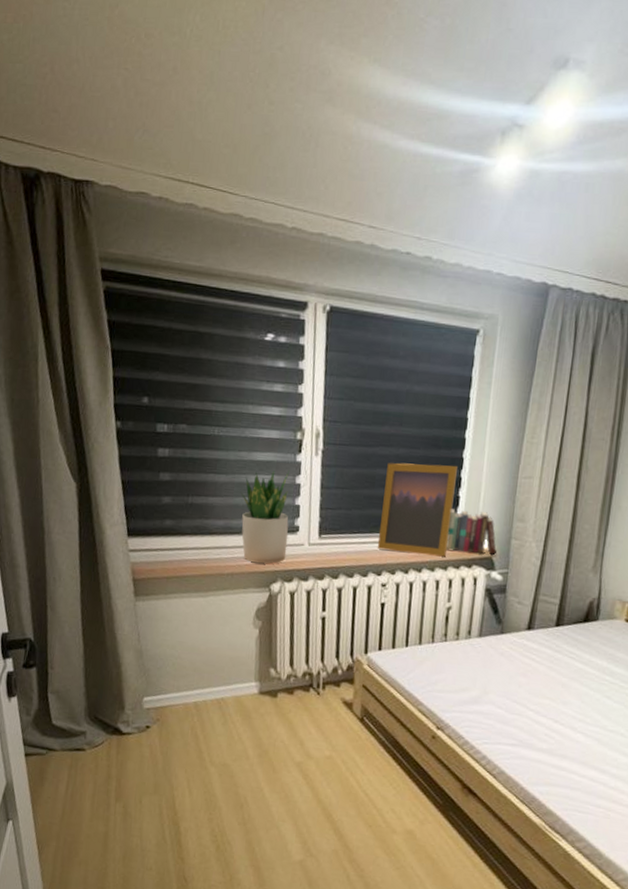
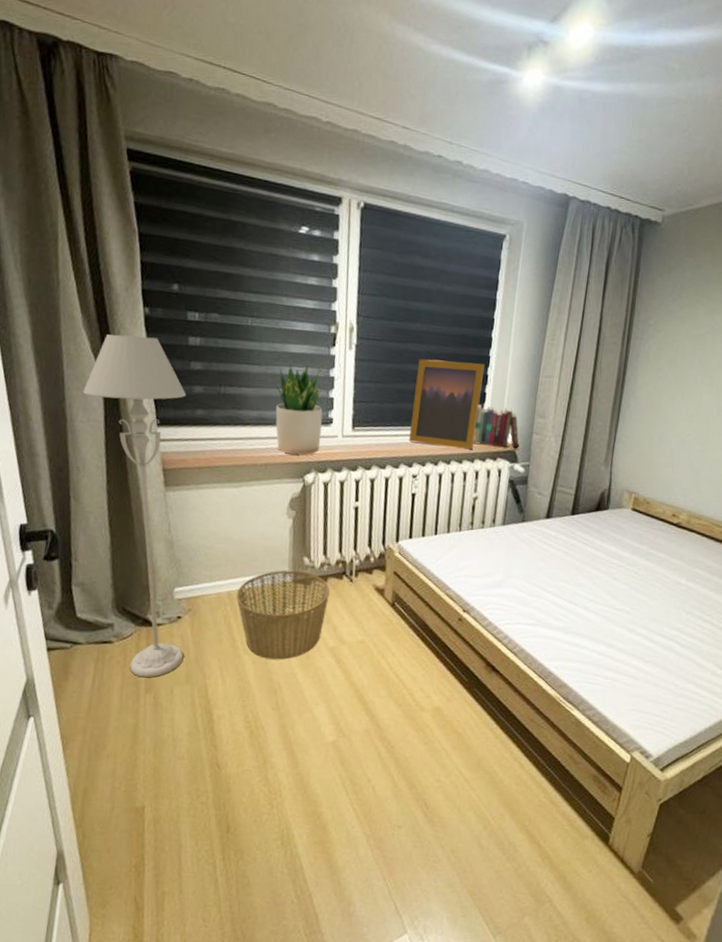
floor lamp: none [59,448,155,787] -> present [83,334,186,678]
basket: none [202,681,297,774] -> present [236,570,330,660]

